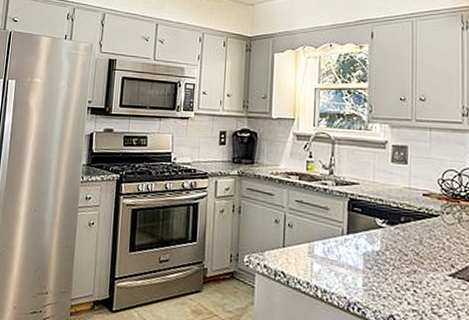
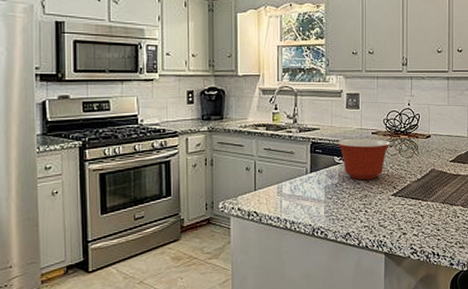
mixing bowl: none [379,199,447,252] -> present [336,139,390,180]

